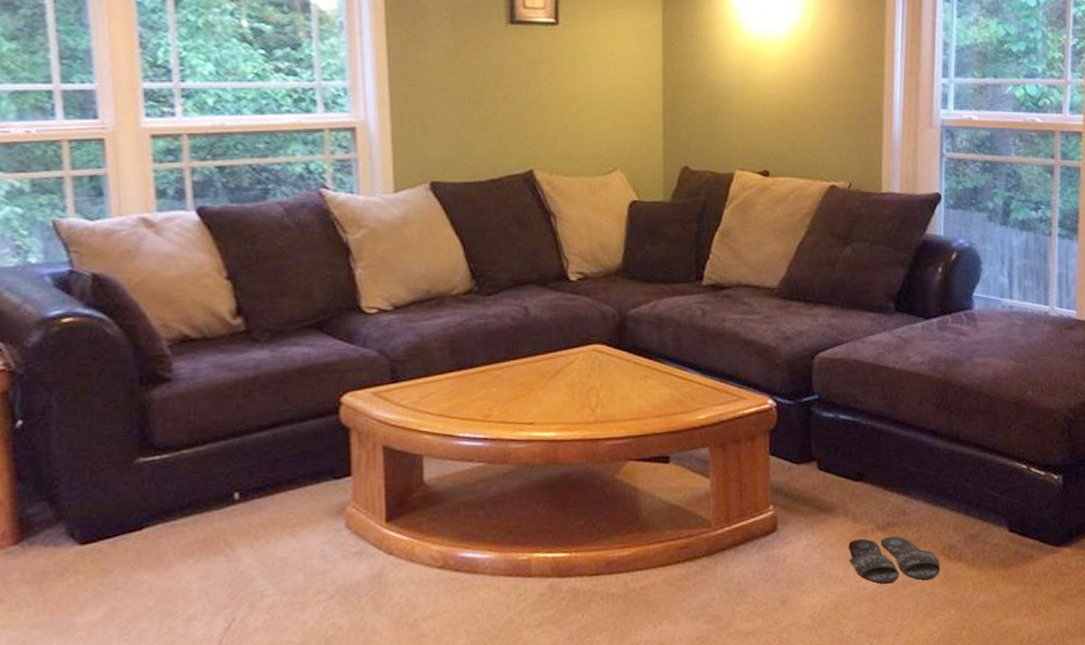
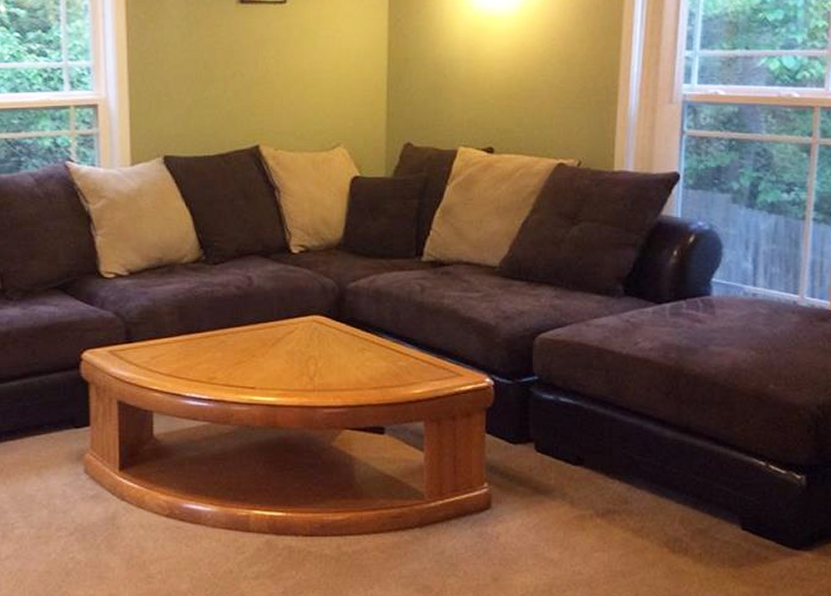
slippers: present [848,536,941,584] -> none [565,523,664,572]

